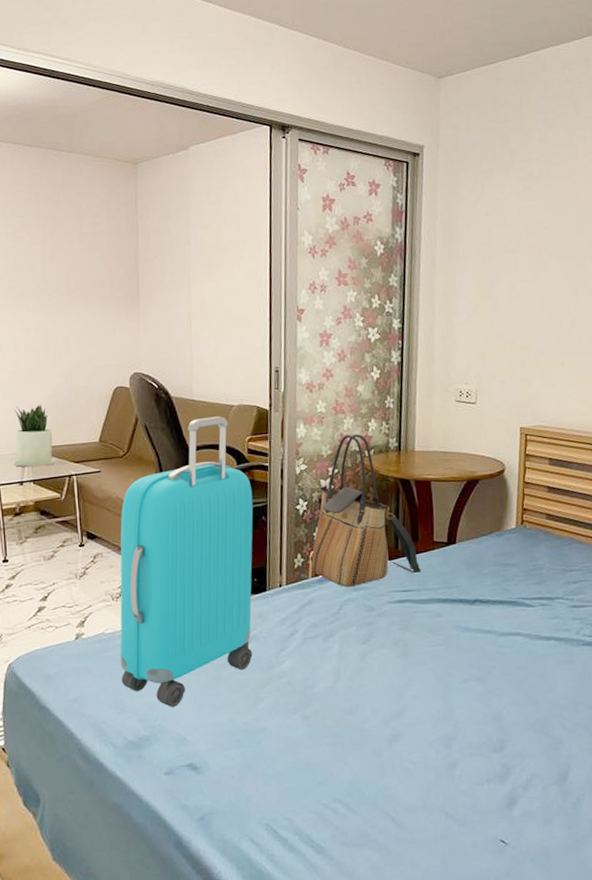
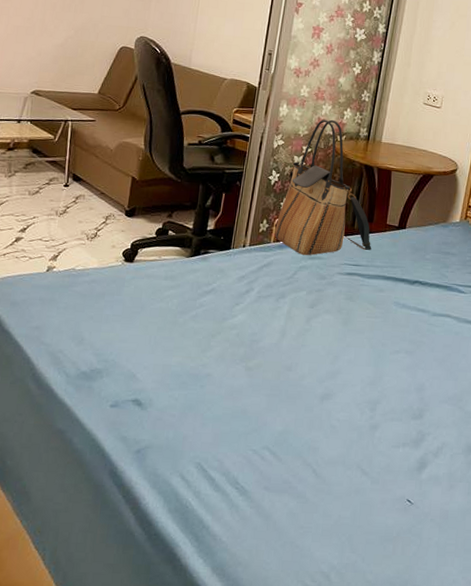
planter: present [12,404,57,468] -> none [13,49,56,109]
suitcase: present [120,416,254,707] -> none [83,85,232,345]

